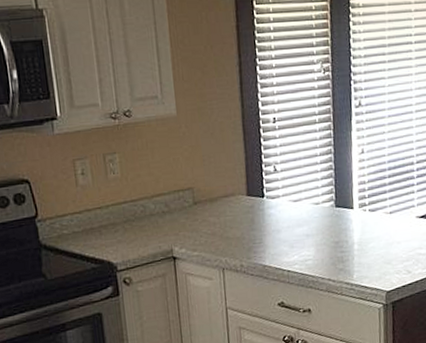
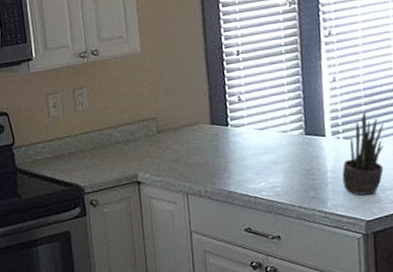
potted plant: none [367,183,404,267] -> present [342,111,384,195]

